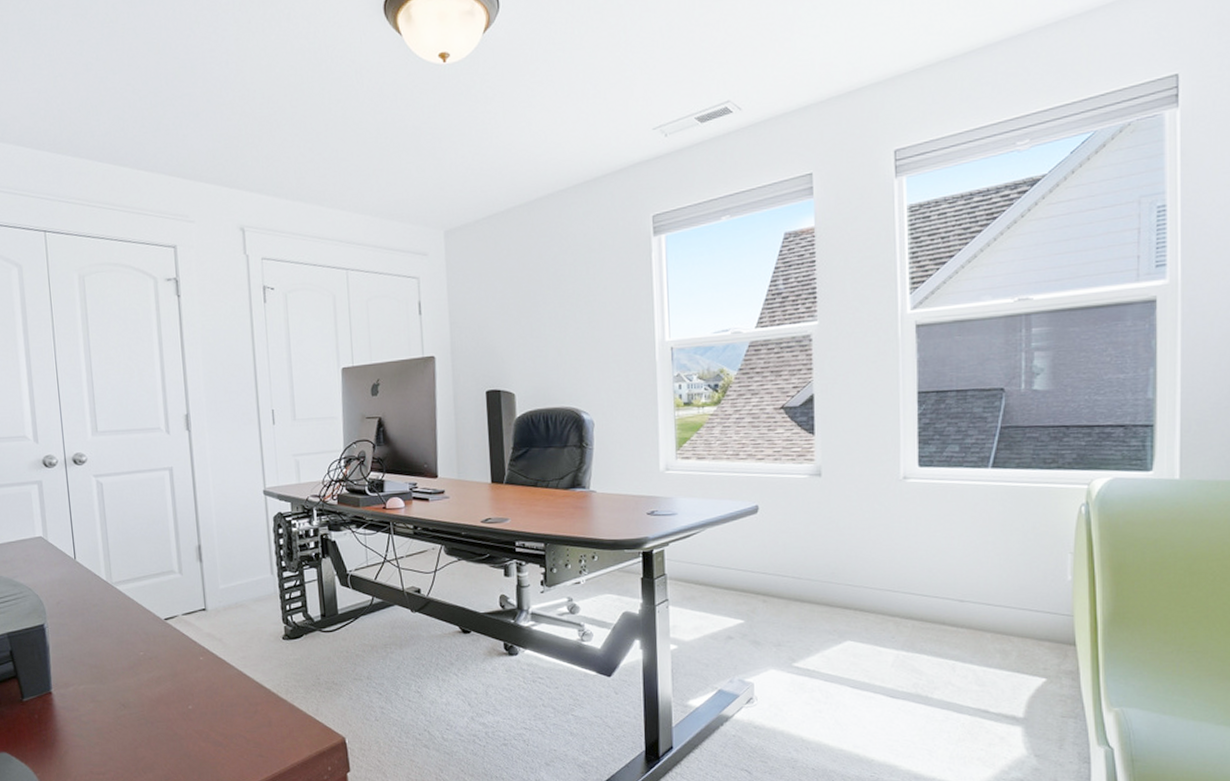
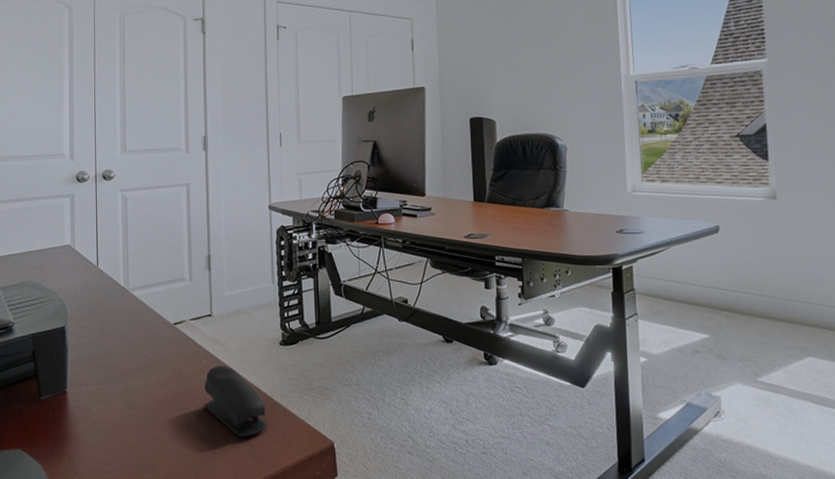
stapler: none [202,661,273,735] -> present [204,365,267,437]

